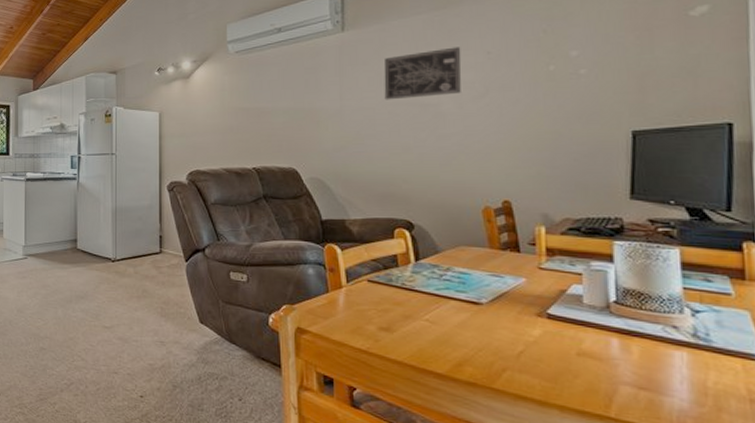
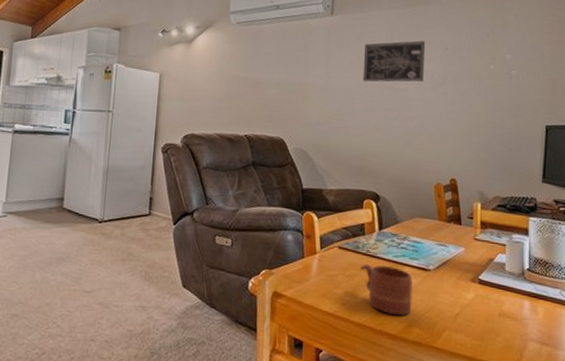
mug: none [394,297,461,354] -> present [360,263,412,316]

